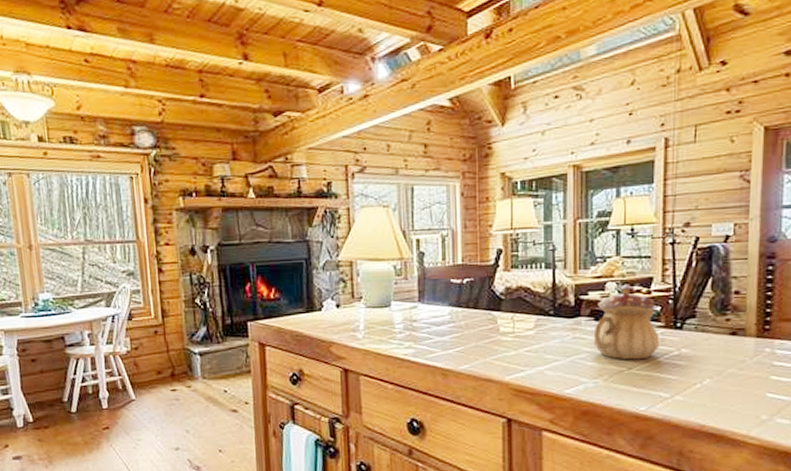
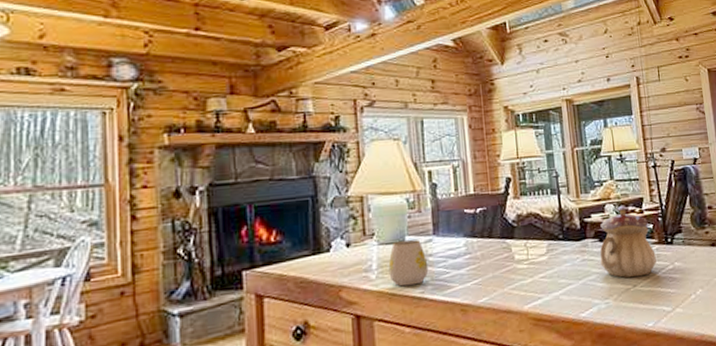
mug: none [374,304,412,348] -> present [388,239,429,287]

